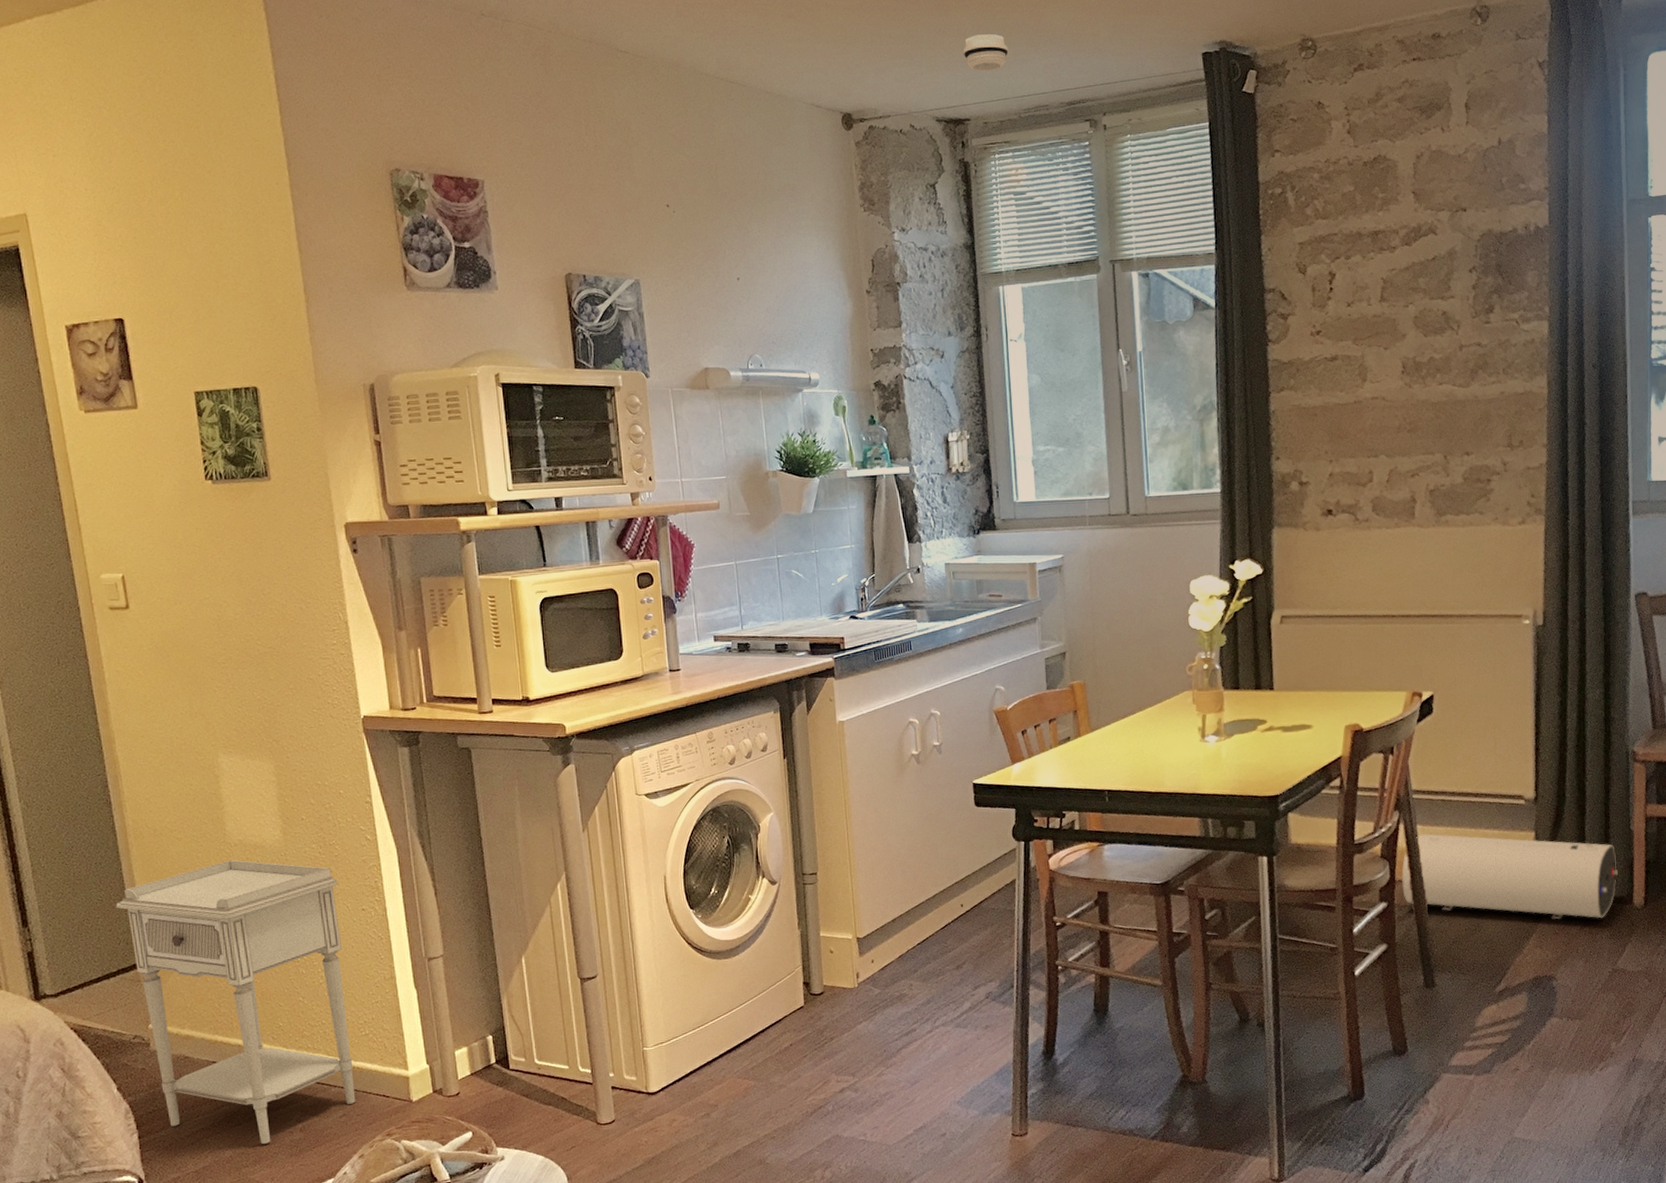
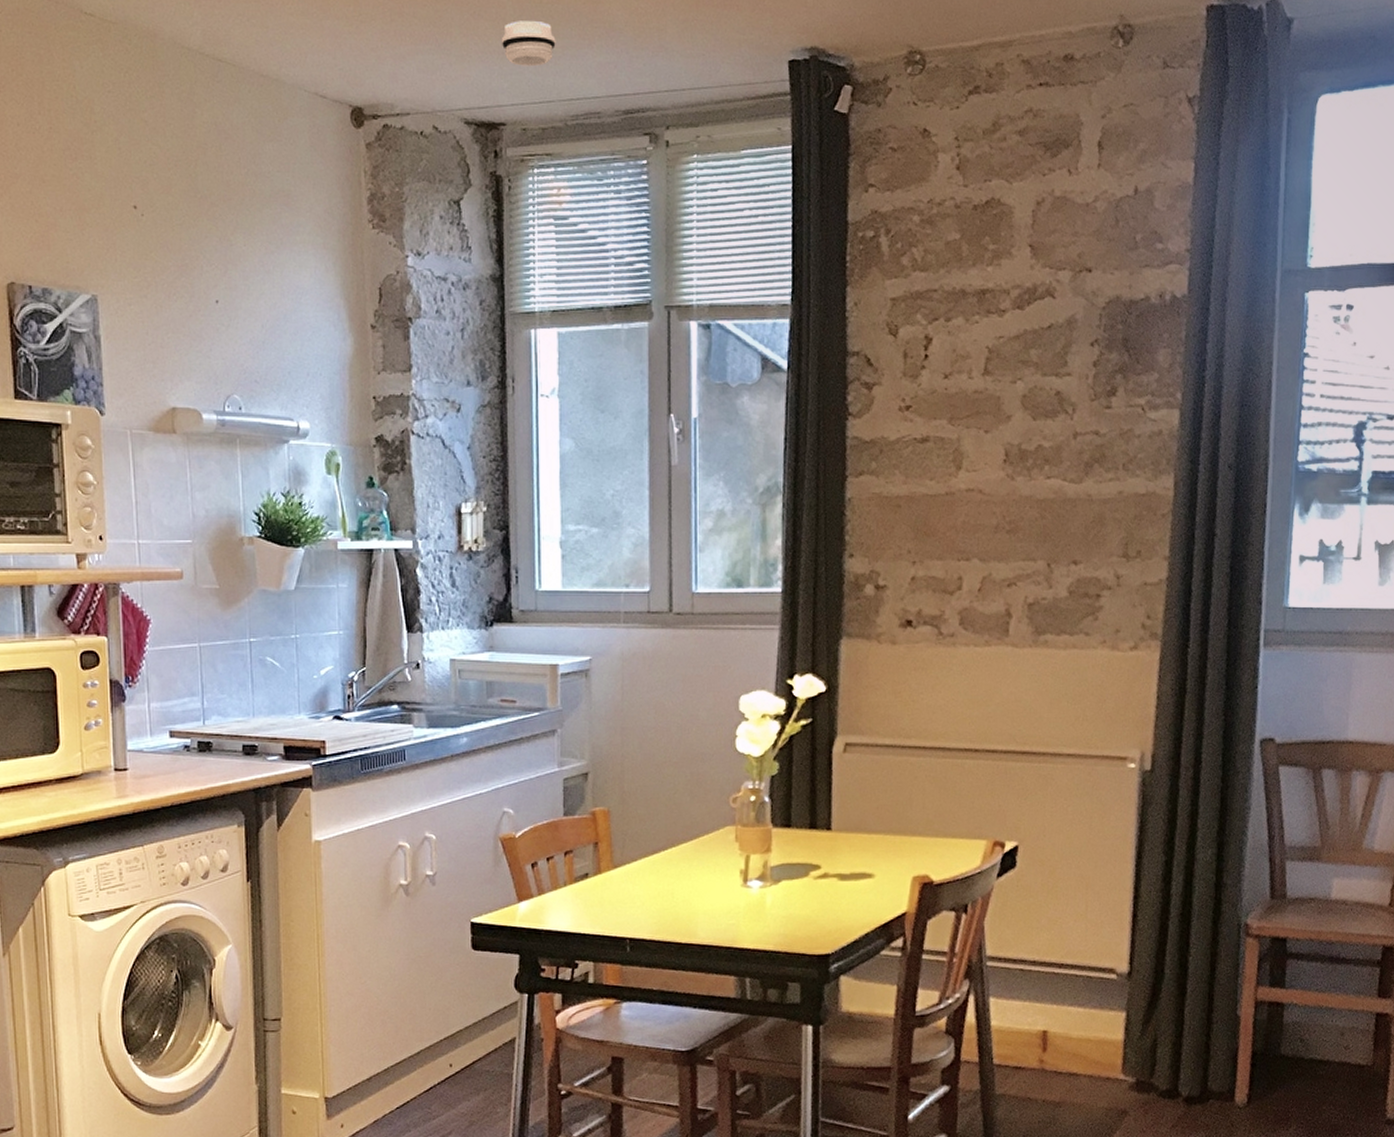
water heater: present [1401,834,1618,920] -> none [968,1008,1219,1117]

